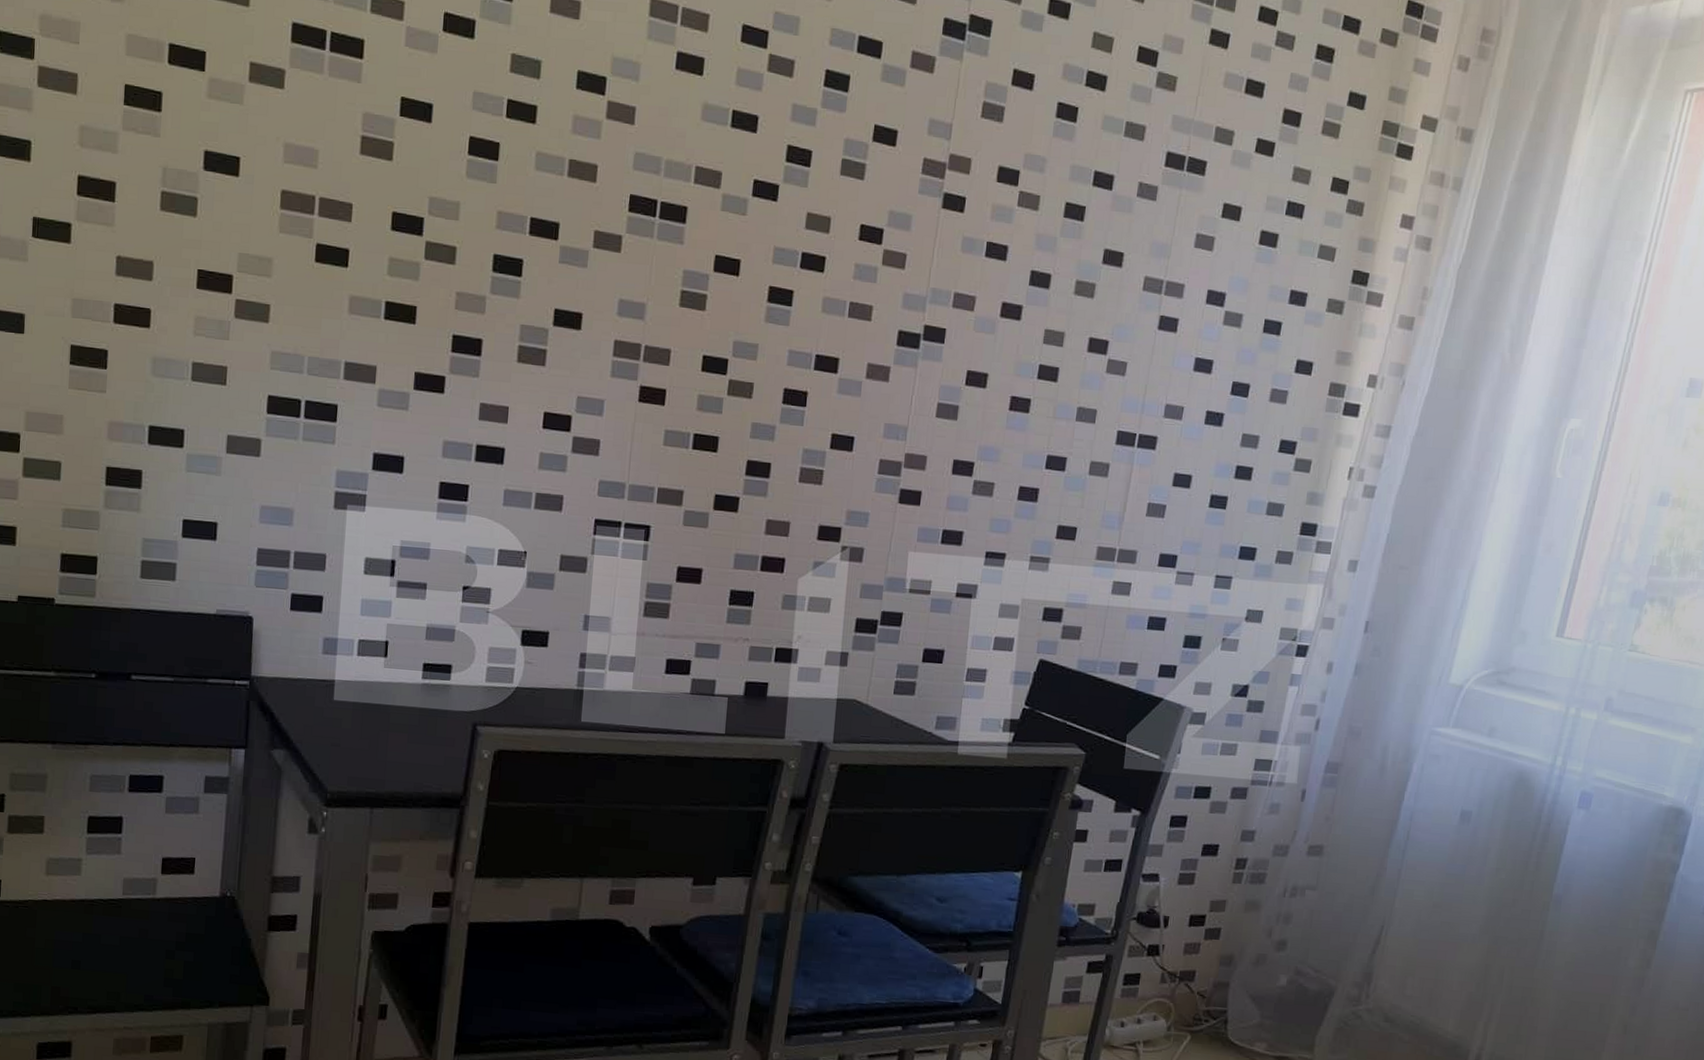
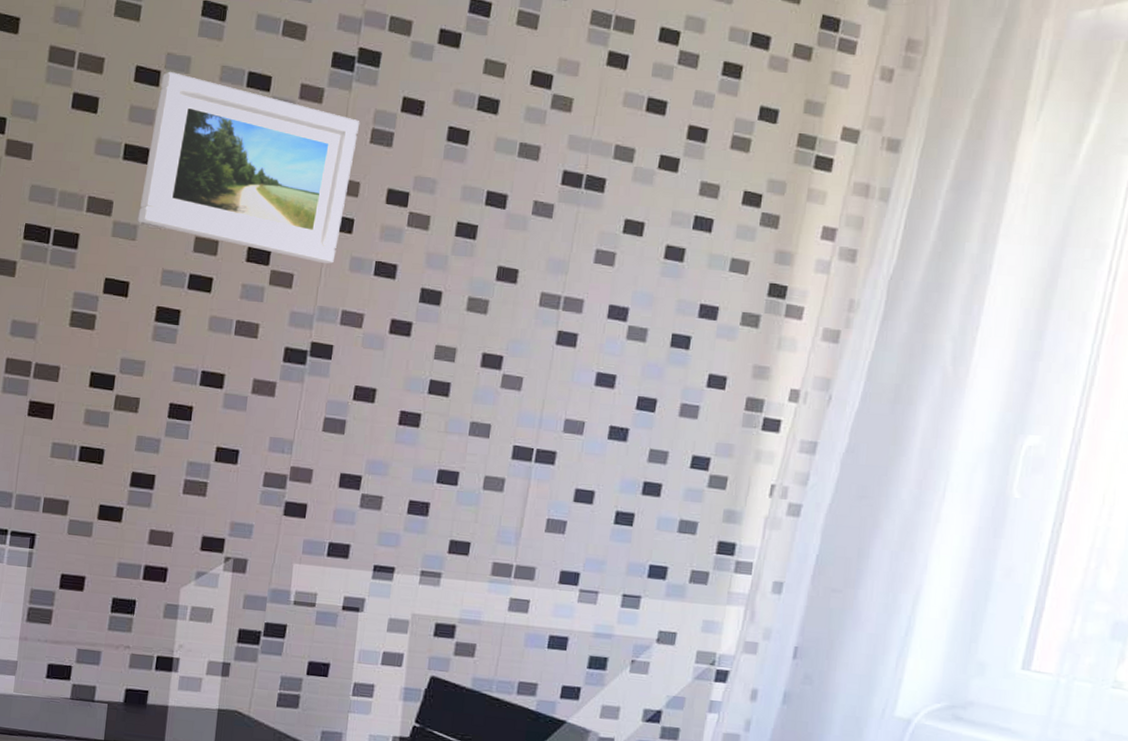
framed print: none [748,32,971,244] -> present [137,71,360,264]

